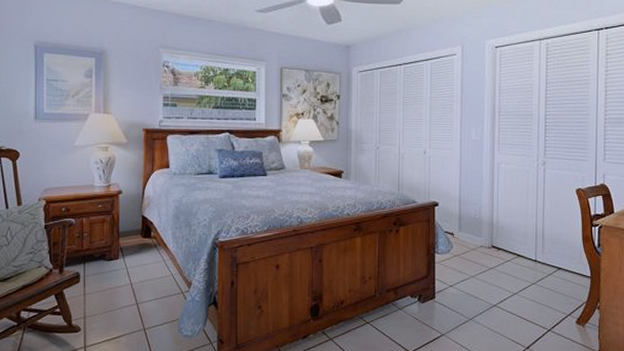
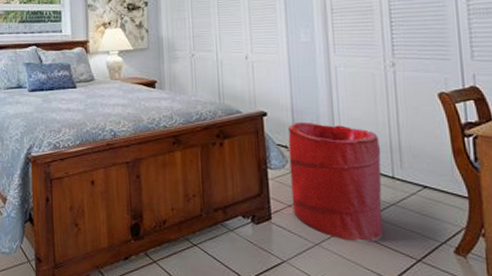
laundry hamper: none [453,211,528,316] -> present [288,122,384,243]

